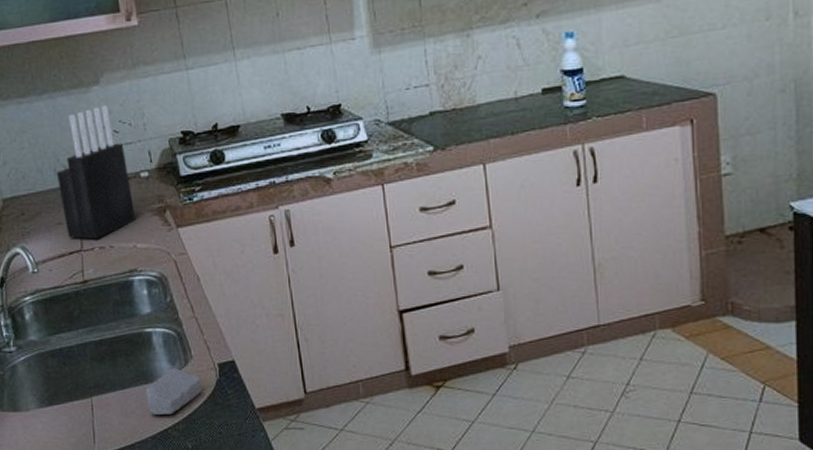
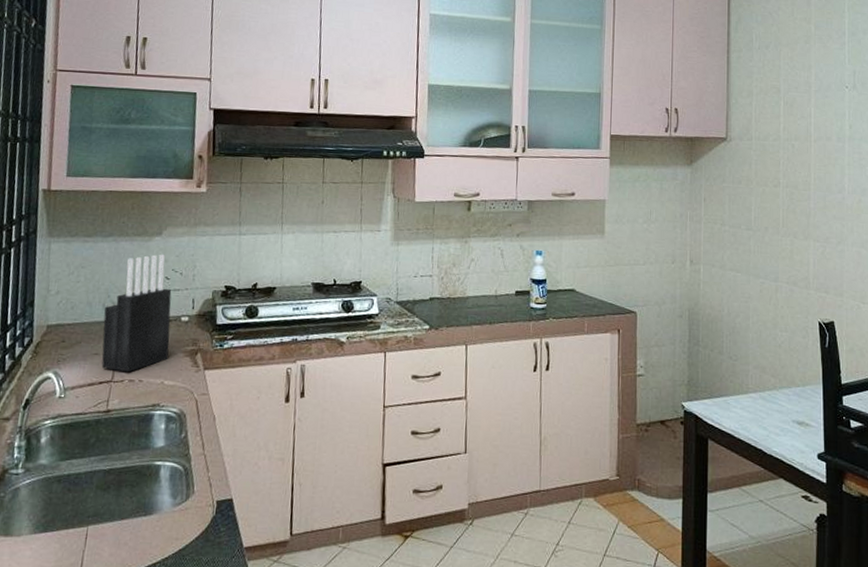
soap bar: present [146,368,202,415] -> none [141,502,198,549]

